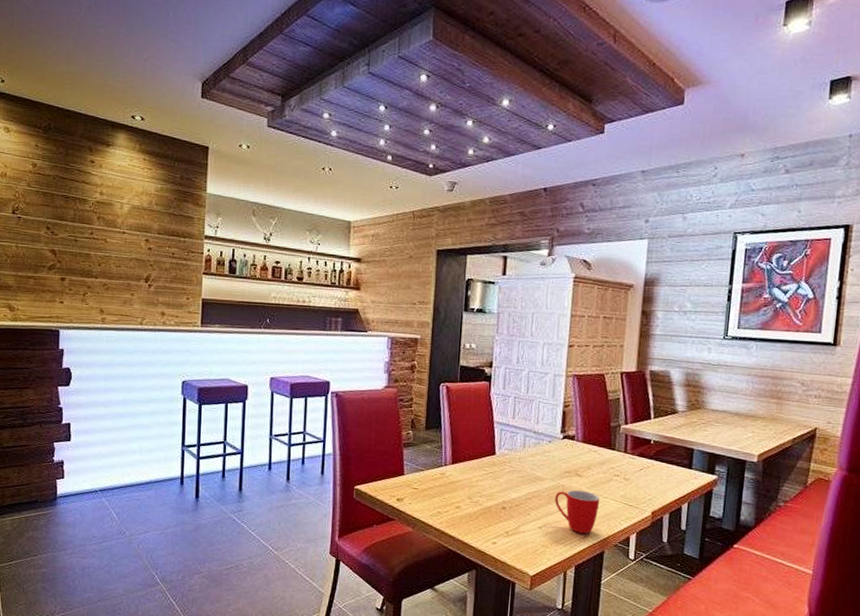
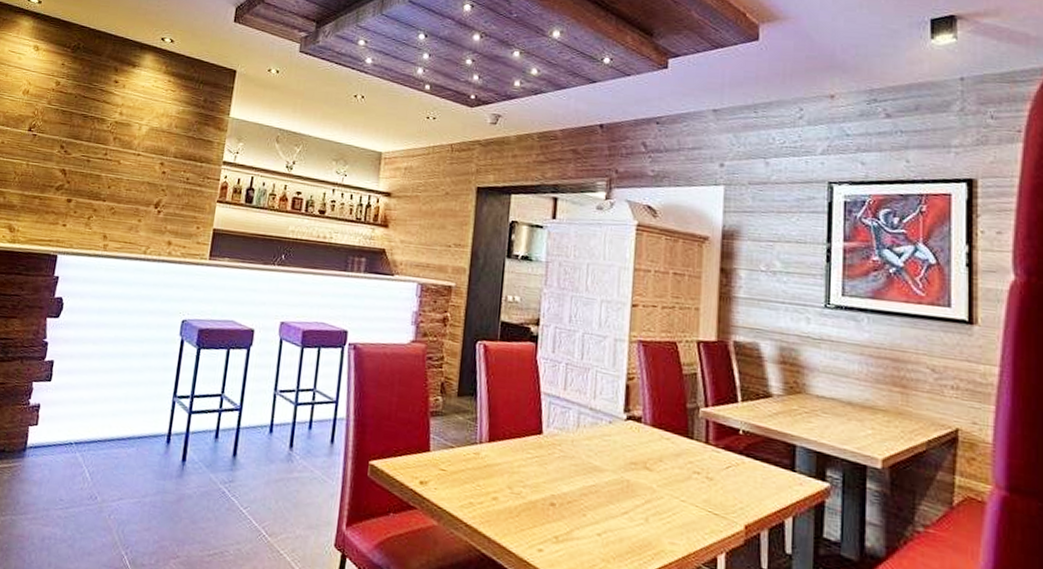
mug: present [555,490,600,534] -> none [617,487,677,549]

